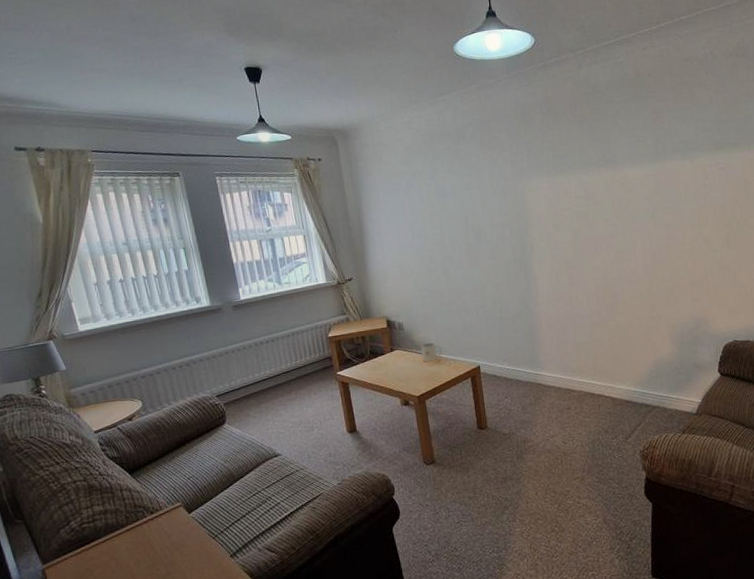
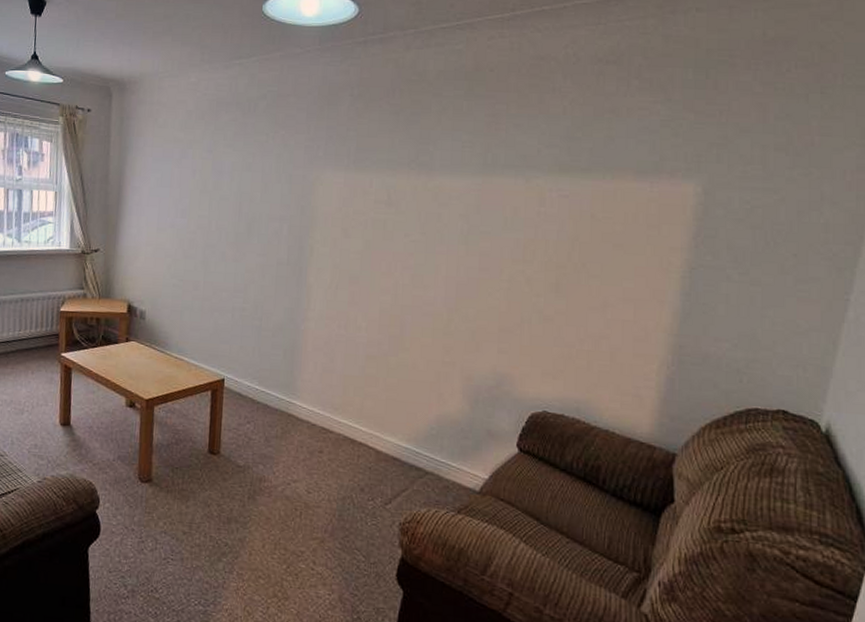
mug: present [421,342,442,363] -> none [159,339,184,363]

